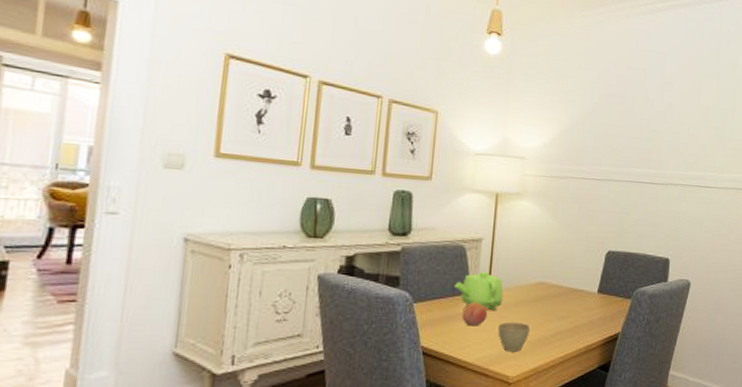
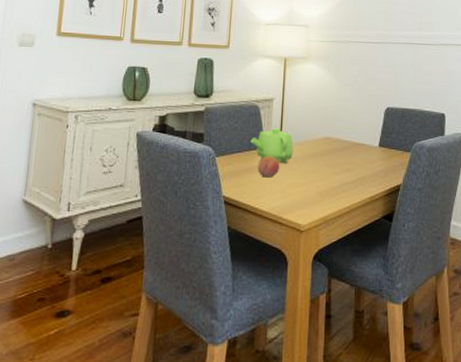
cup: present [497,321,531,352] -> none [289,173,319,202]

